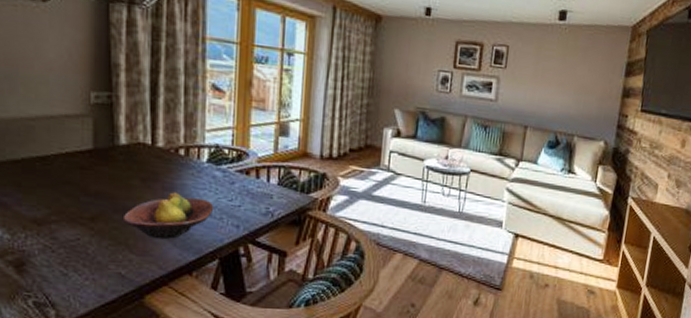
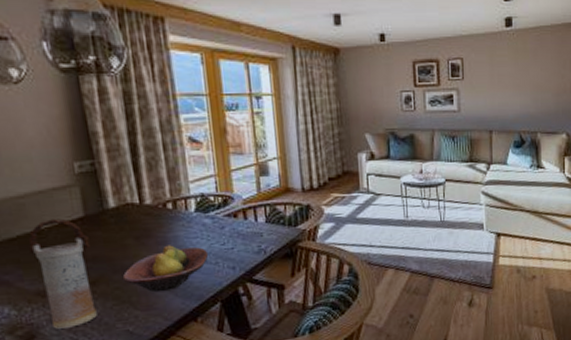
vase: none [32,146,94,261] -> present [28,218,97,329]

